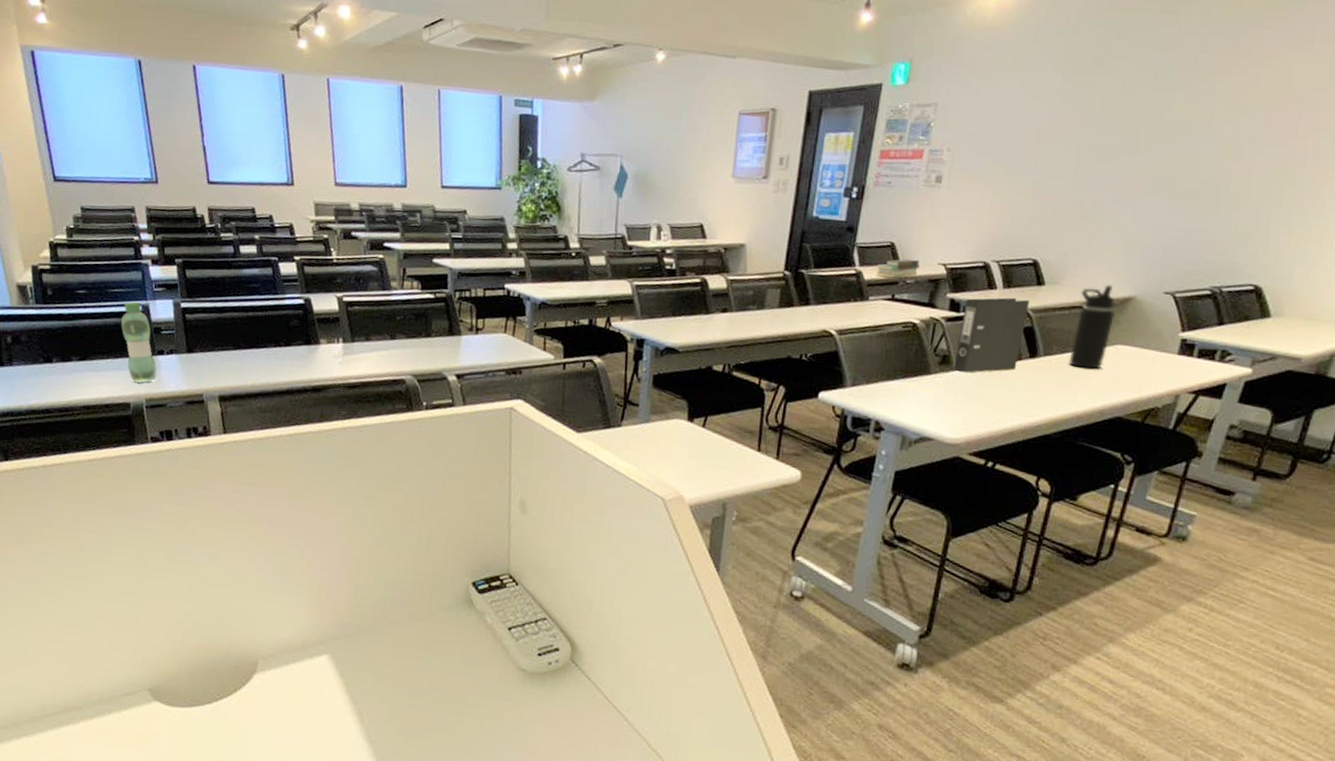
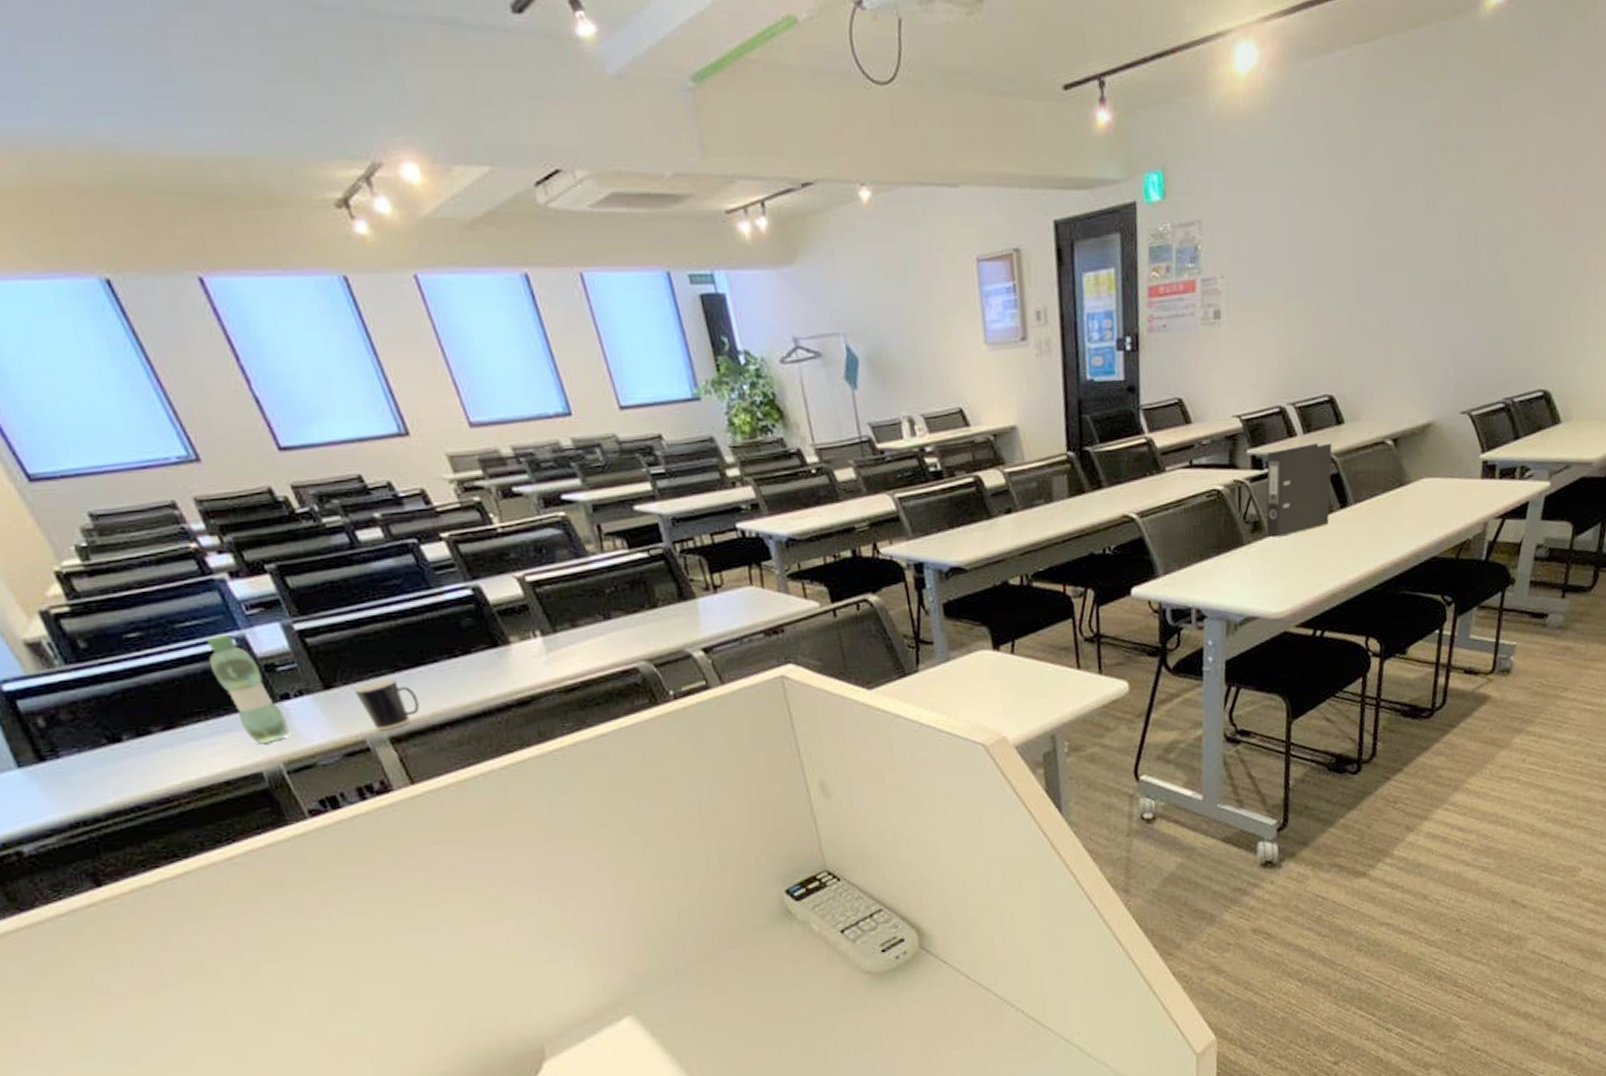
mug: none [206,354,246,391] -> present [354,680,420,731]
books: present [876,258,920,278] -> none [1168,415,1213,442]
water bottle: present [1069,284,1116,369] -> none [1379,412,1418,510]

